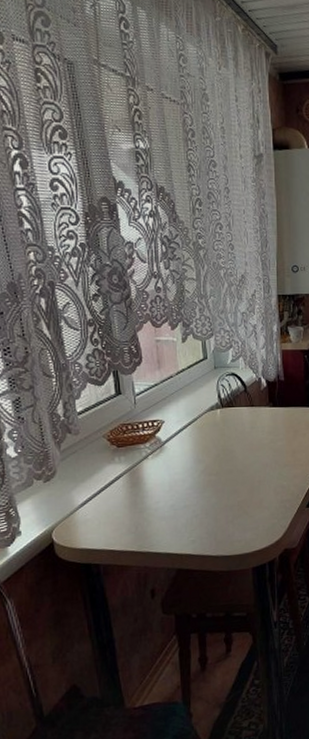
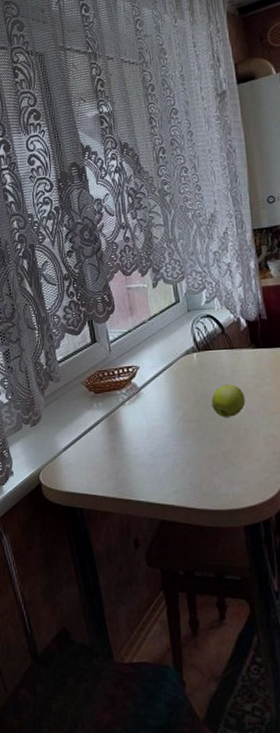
apple: none [231,440,261,470] -> present [211,384,246,417]

